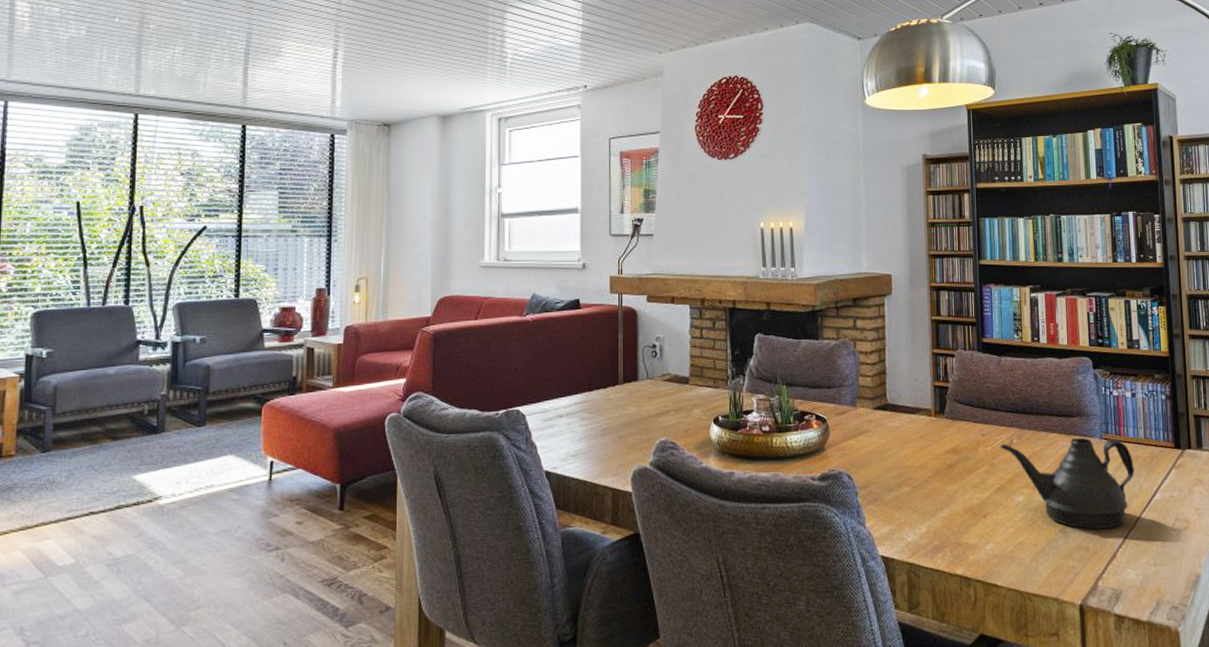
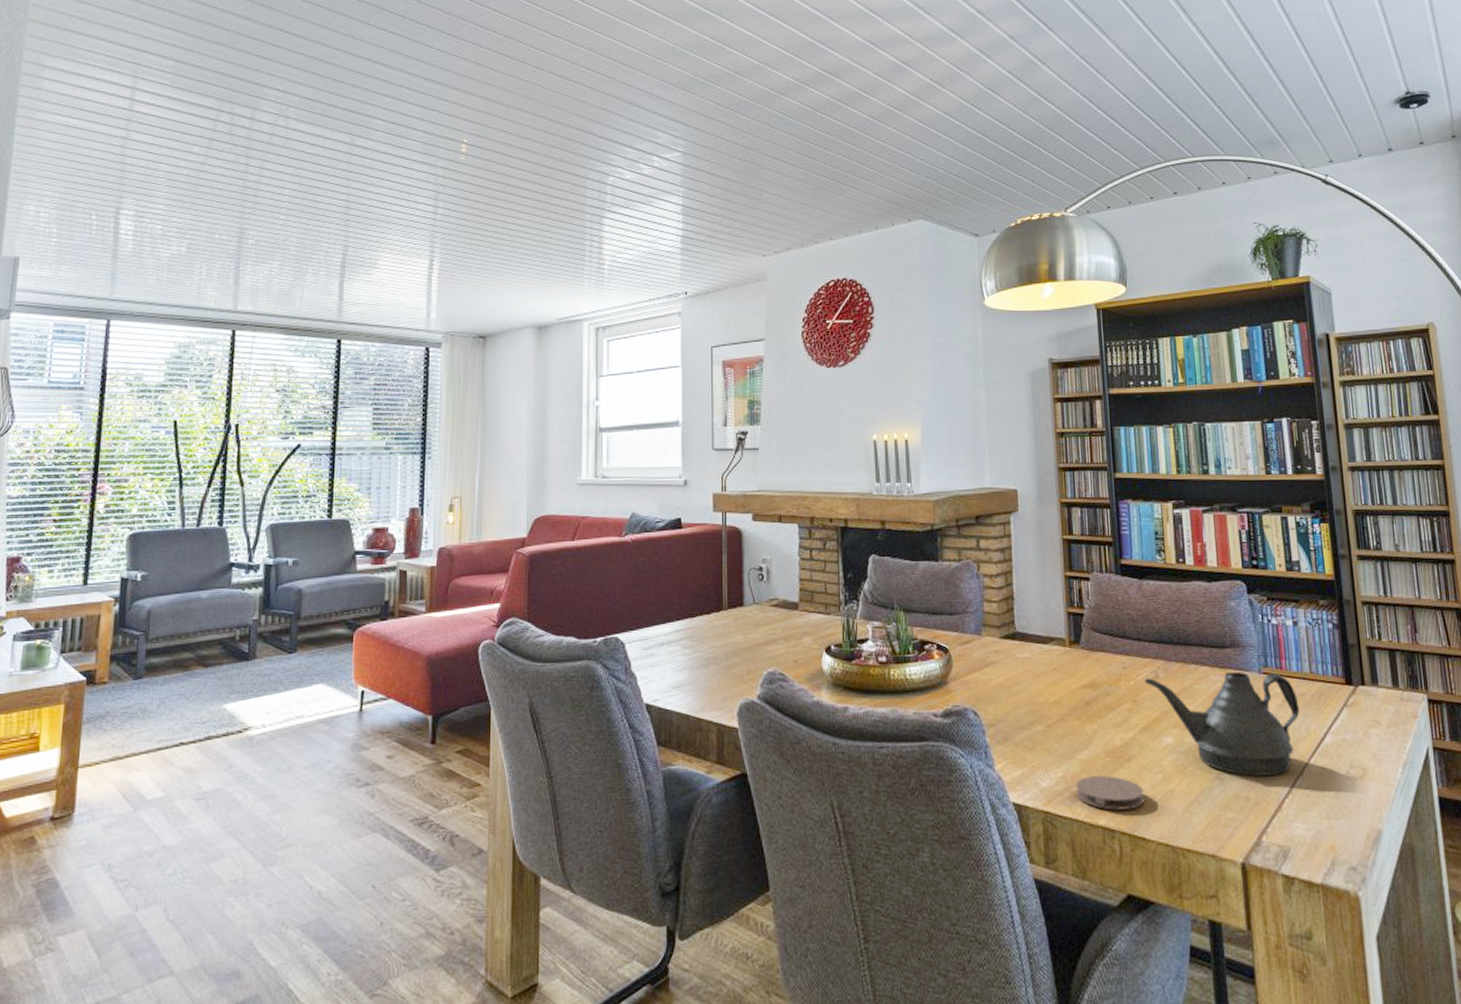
coaster: none [937,530,998,561] -> present [1076,776,1145,810]

